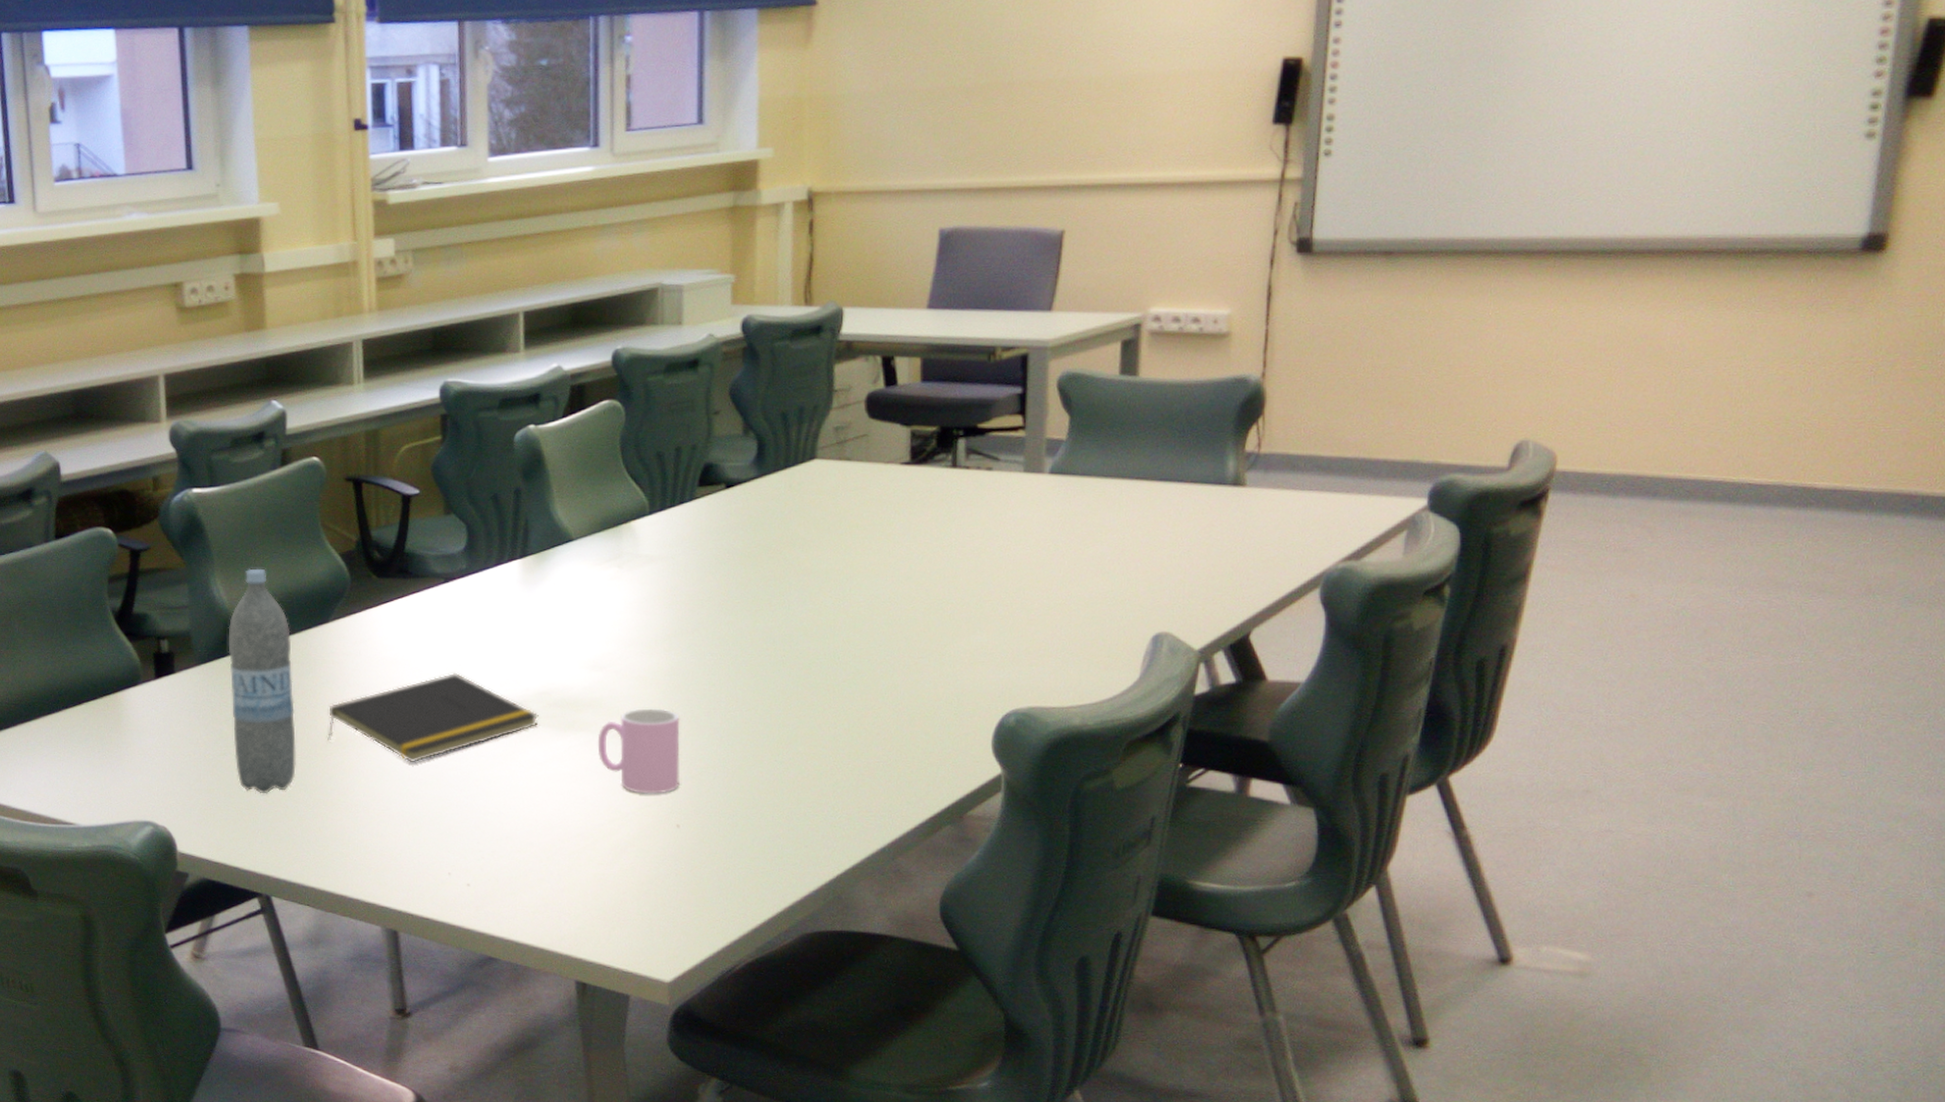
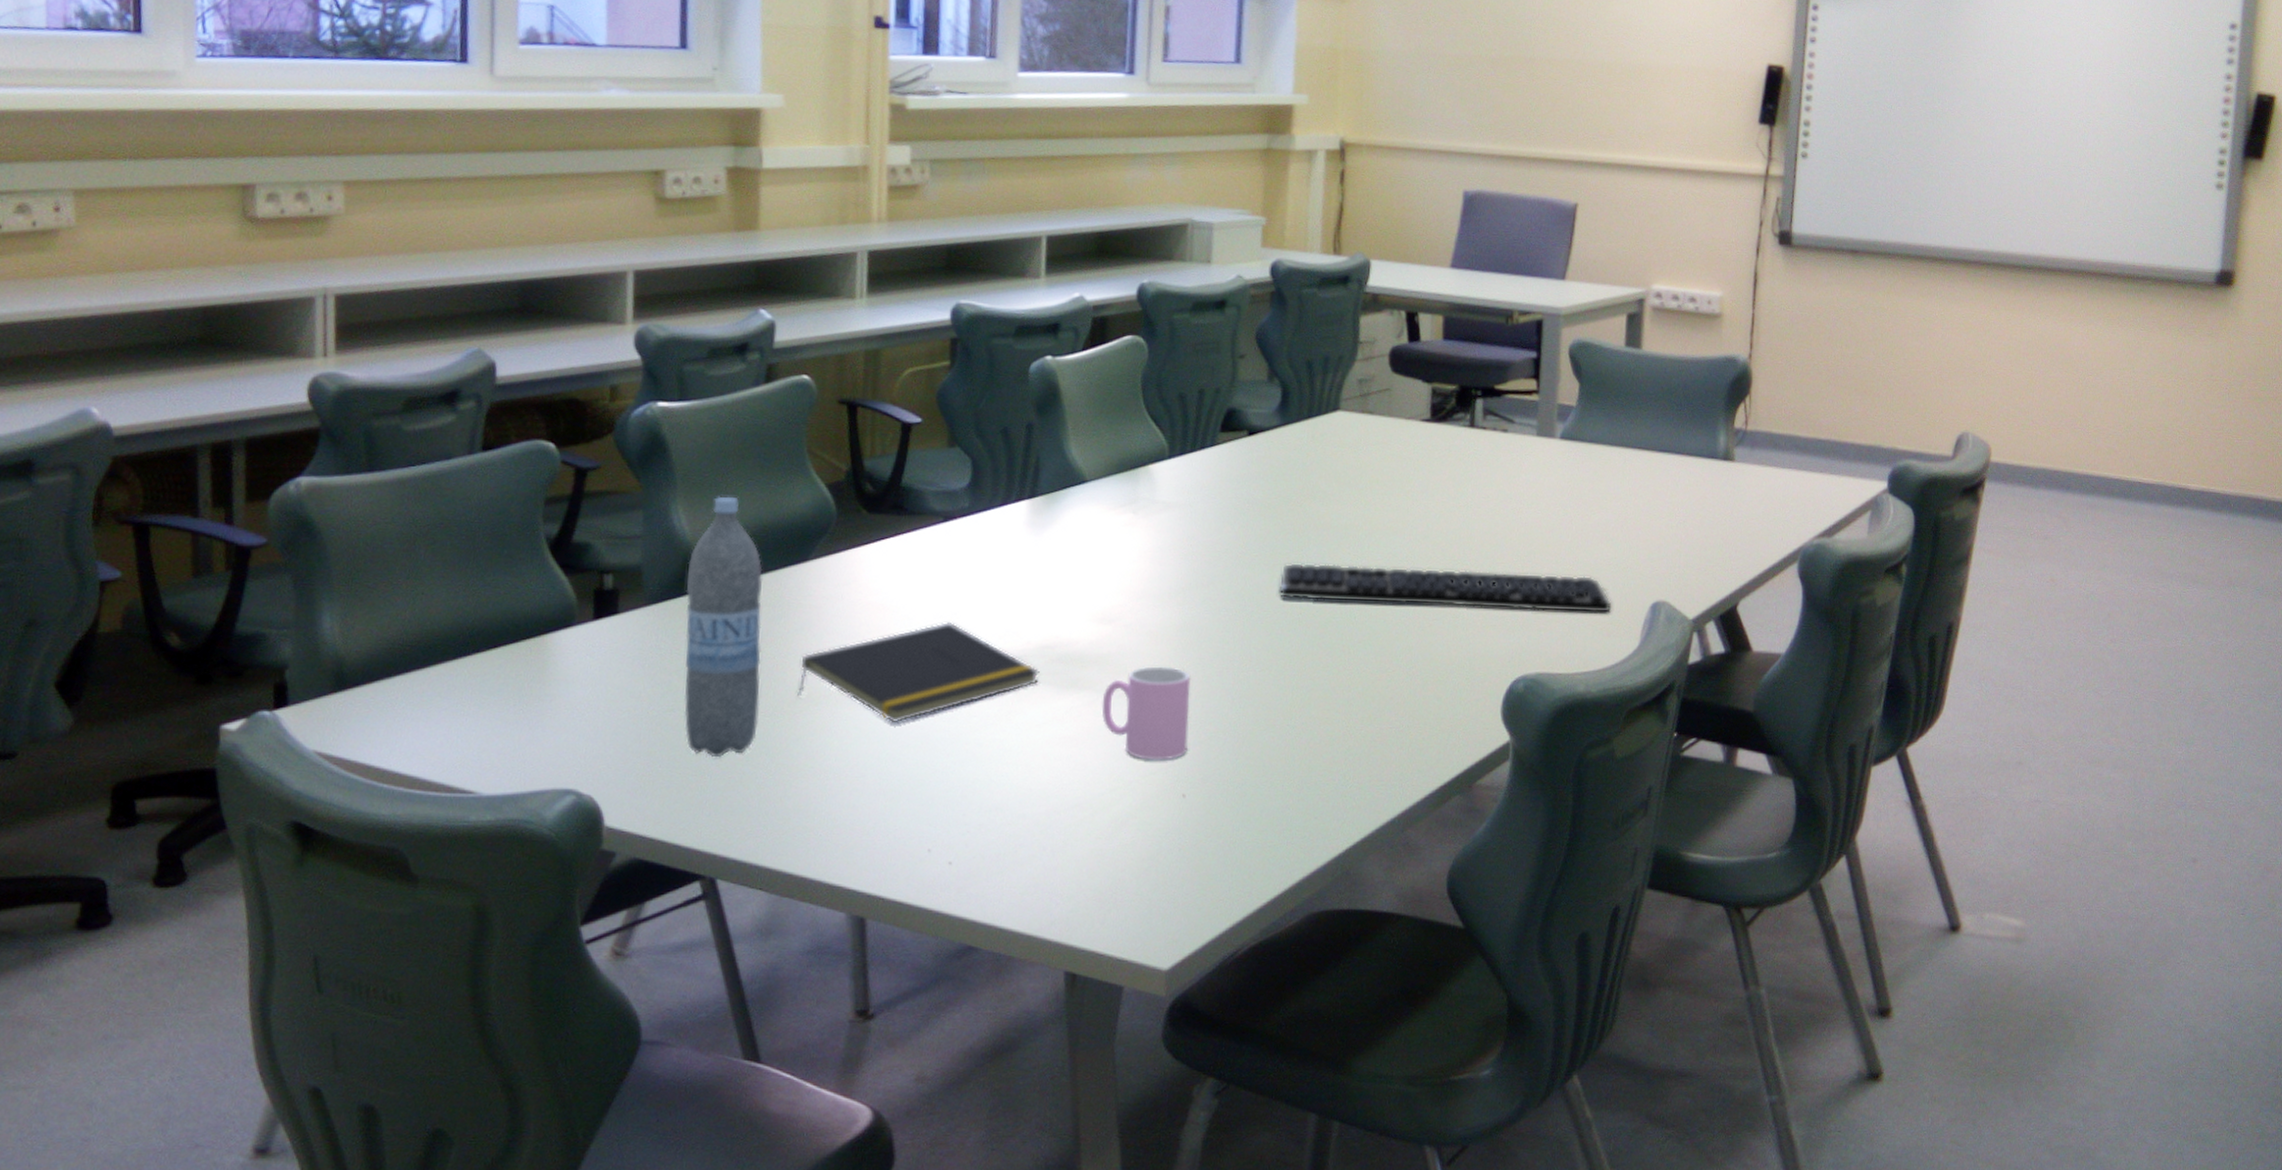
keyboard: none [761,608,1109,647] -> present [1278,563,1612,614]

